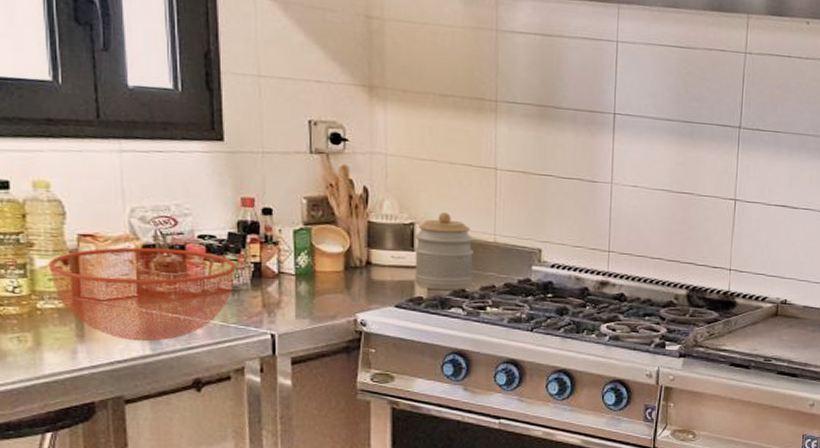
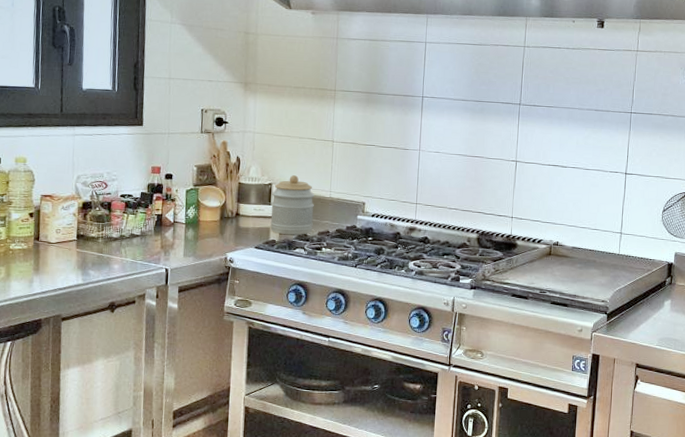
colander: present [48,247,236,342] -> none [20,204,145,274]

